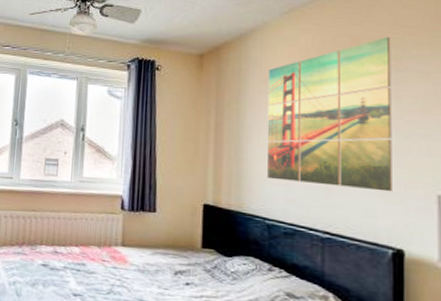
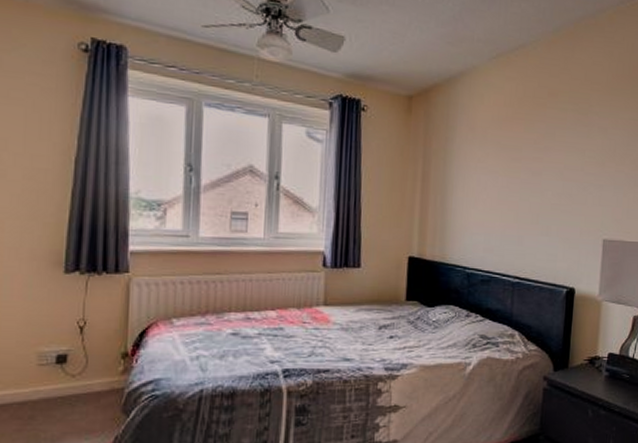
wall art: present [267,36,392,192] -> none [469,91,581,238]

